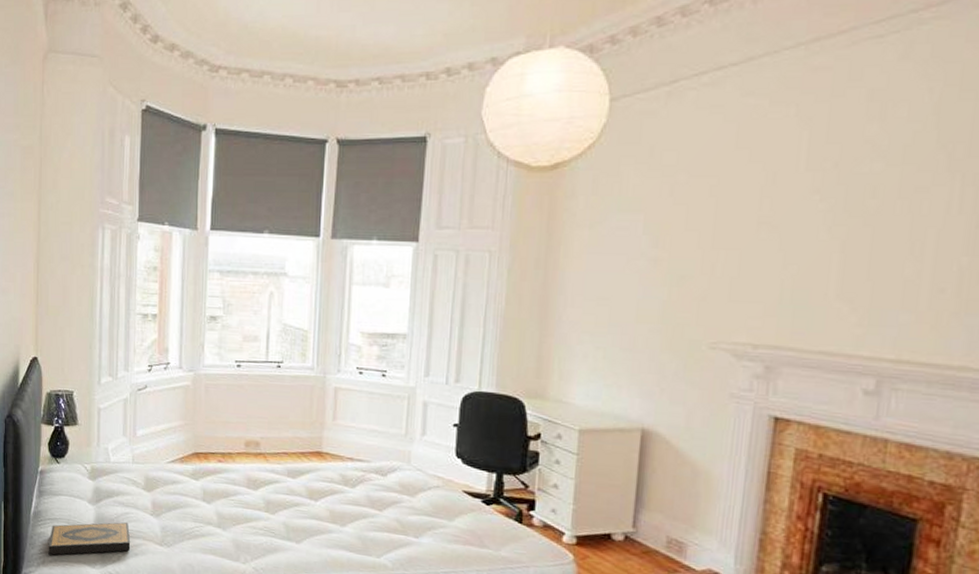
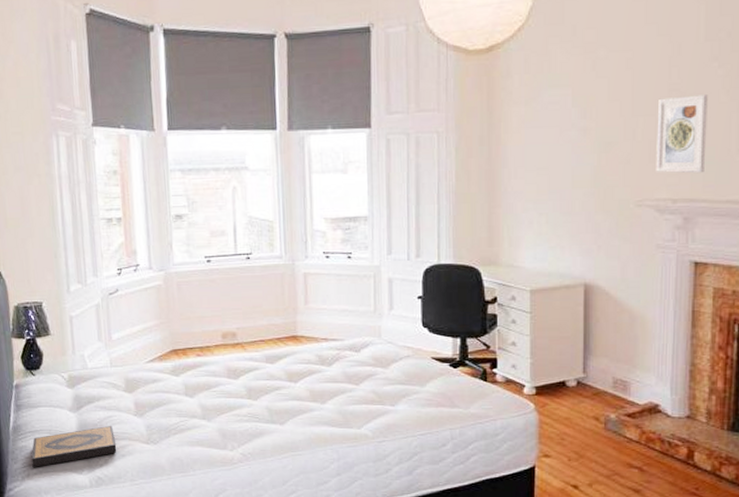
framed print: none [736,230,805,318] -> present [656,95,708,173]

